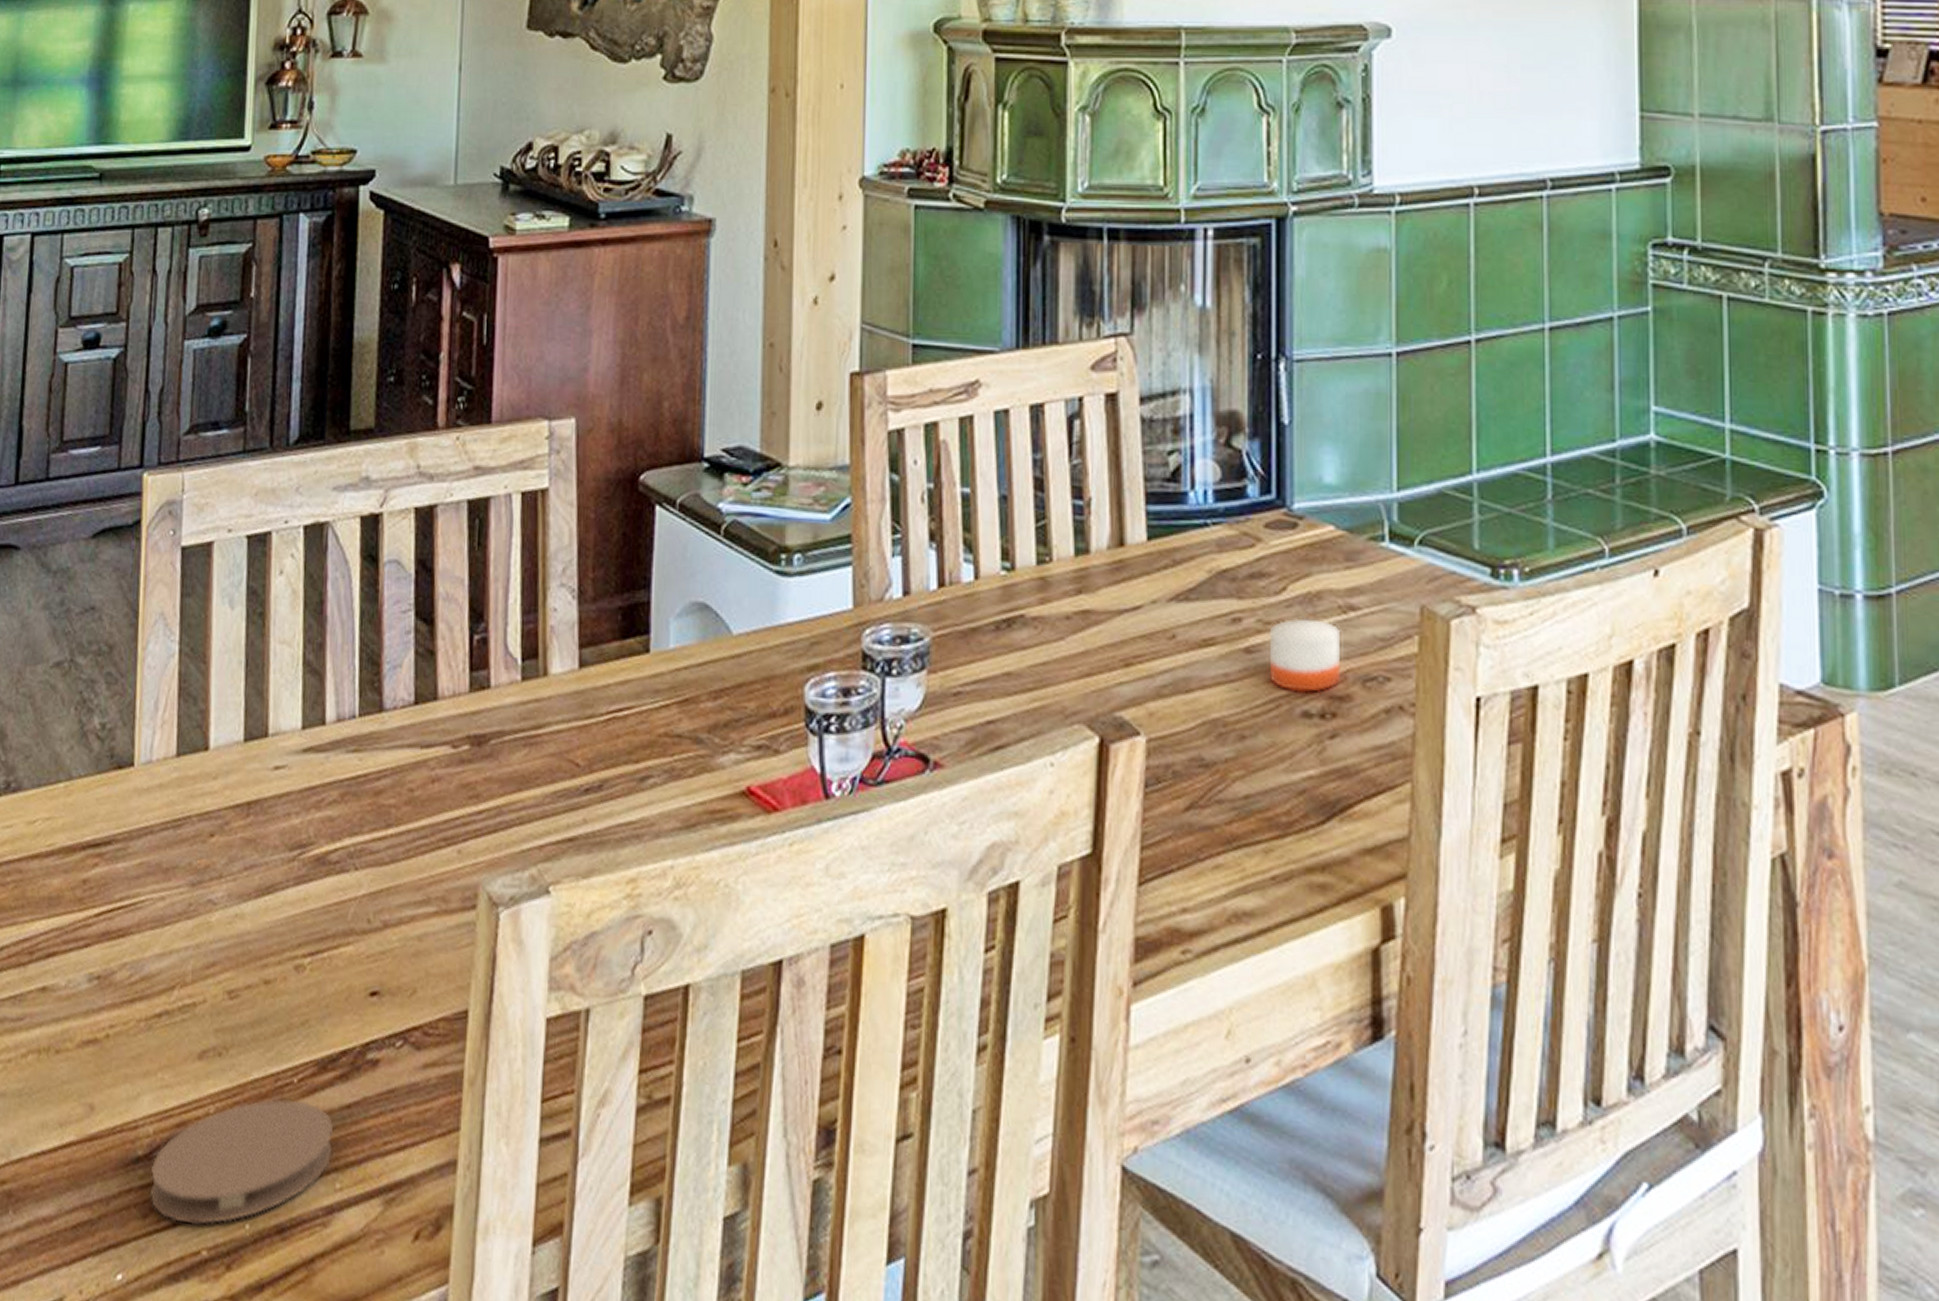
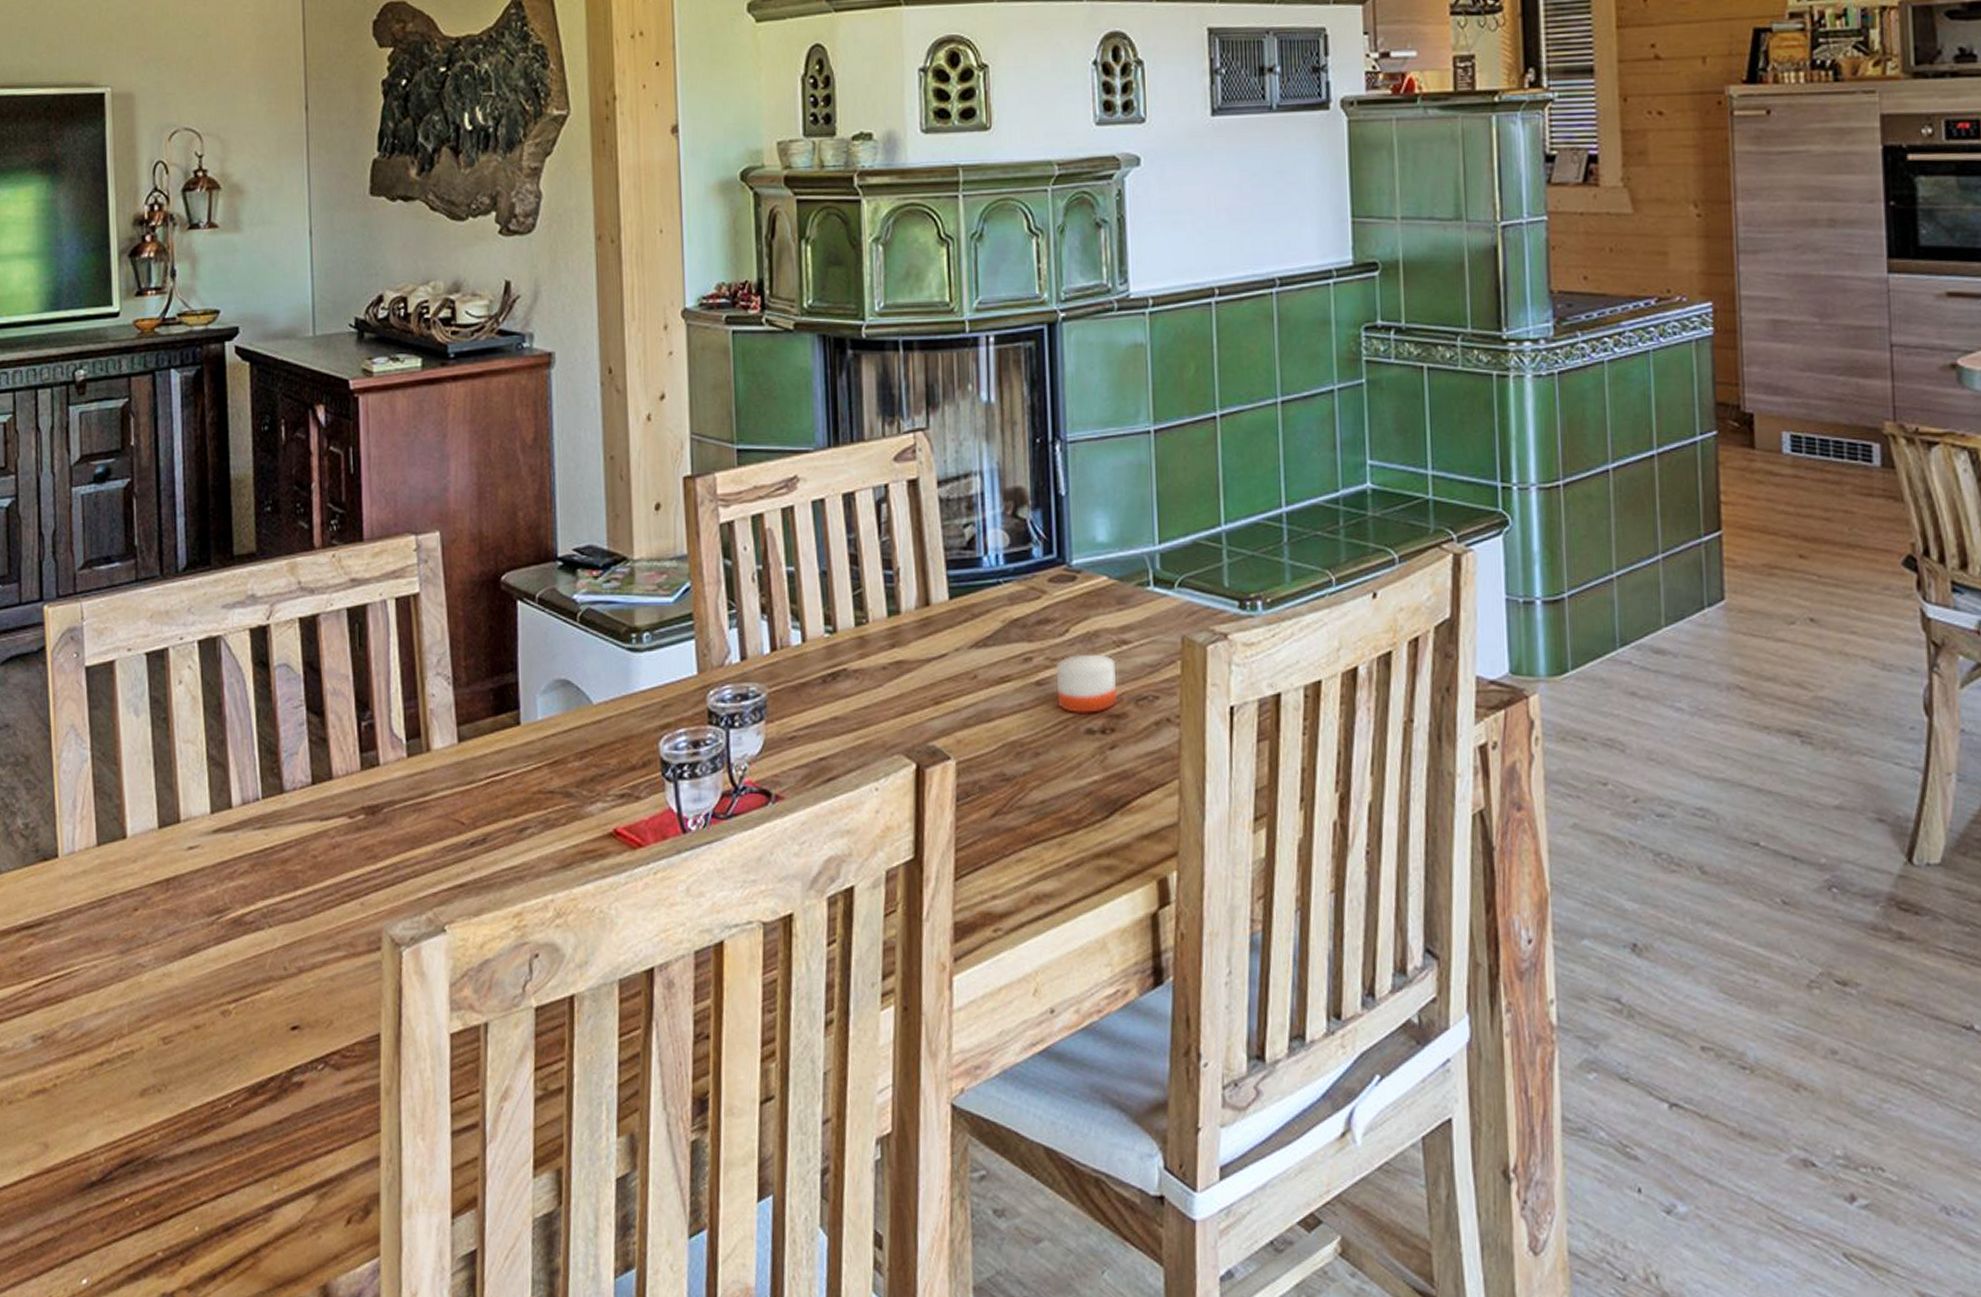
coaster: present [149,1098,334,1225] -> none [104,1121,269,1232]

